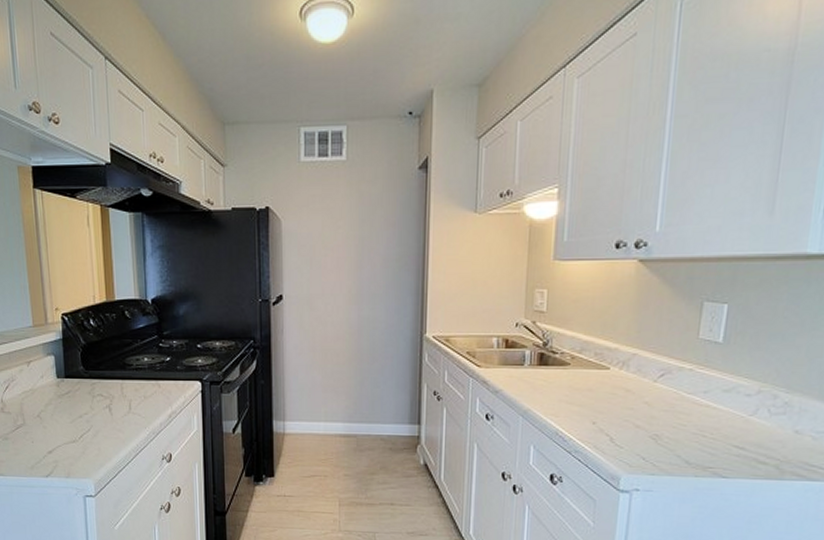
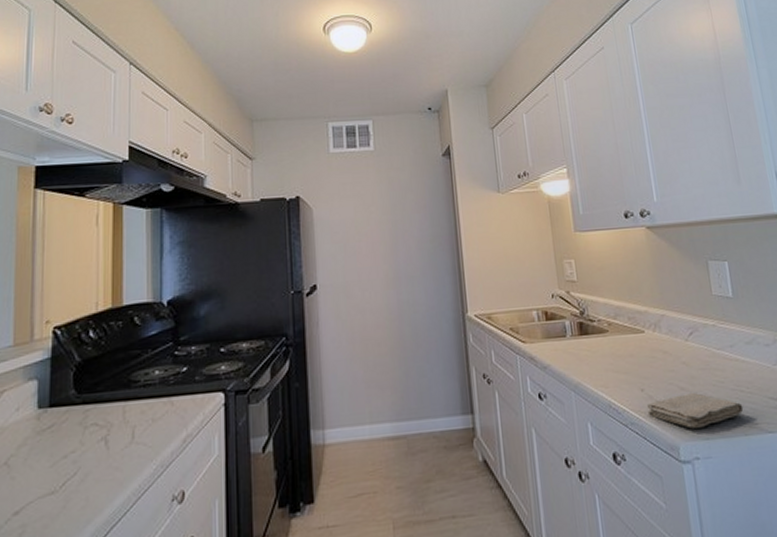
washcloth: none [594,431,701,464] -> present [646,392,744,429]

